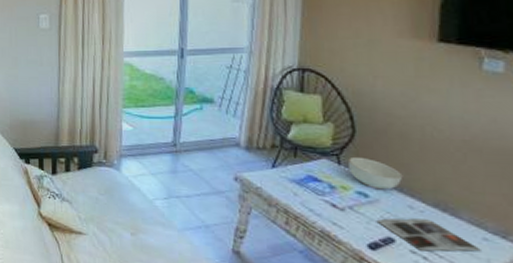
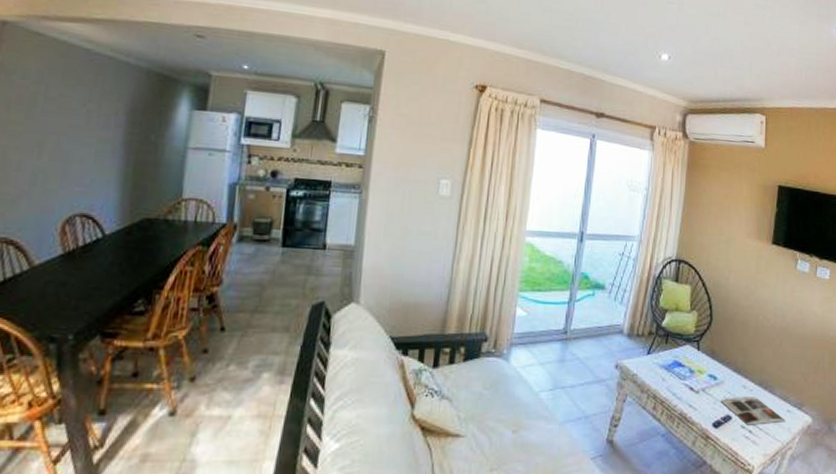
bowl: present [348,156,403,190] -> none [705,342,742,372]

